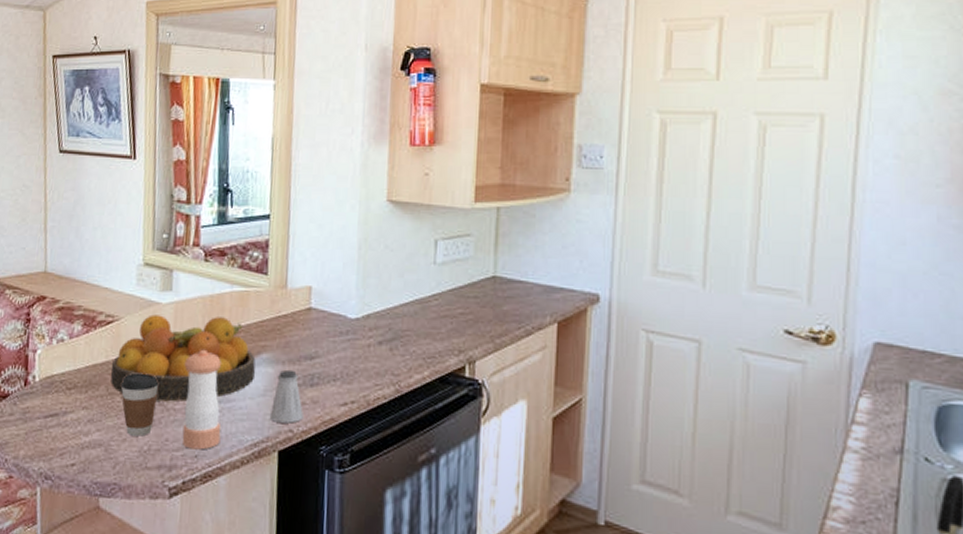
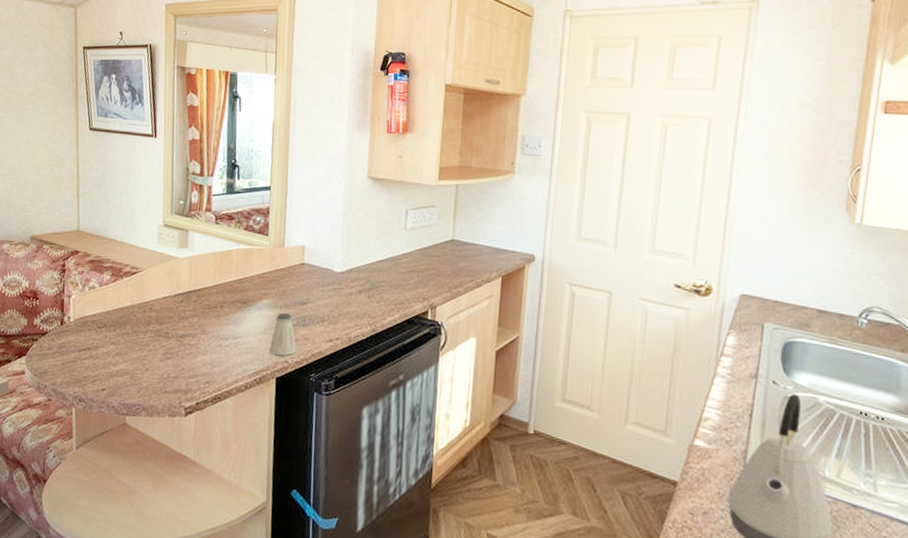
fruit bowl: present [110,314,256,402] -> none [135,267,258,339]
coffee cup: present [121,372,159,437] -> none [144,314,177,367]
pepper shaker: present [182,349,221,450] -> none [196,295,229,377]

